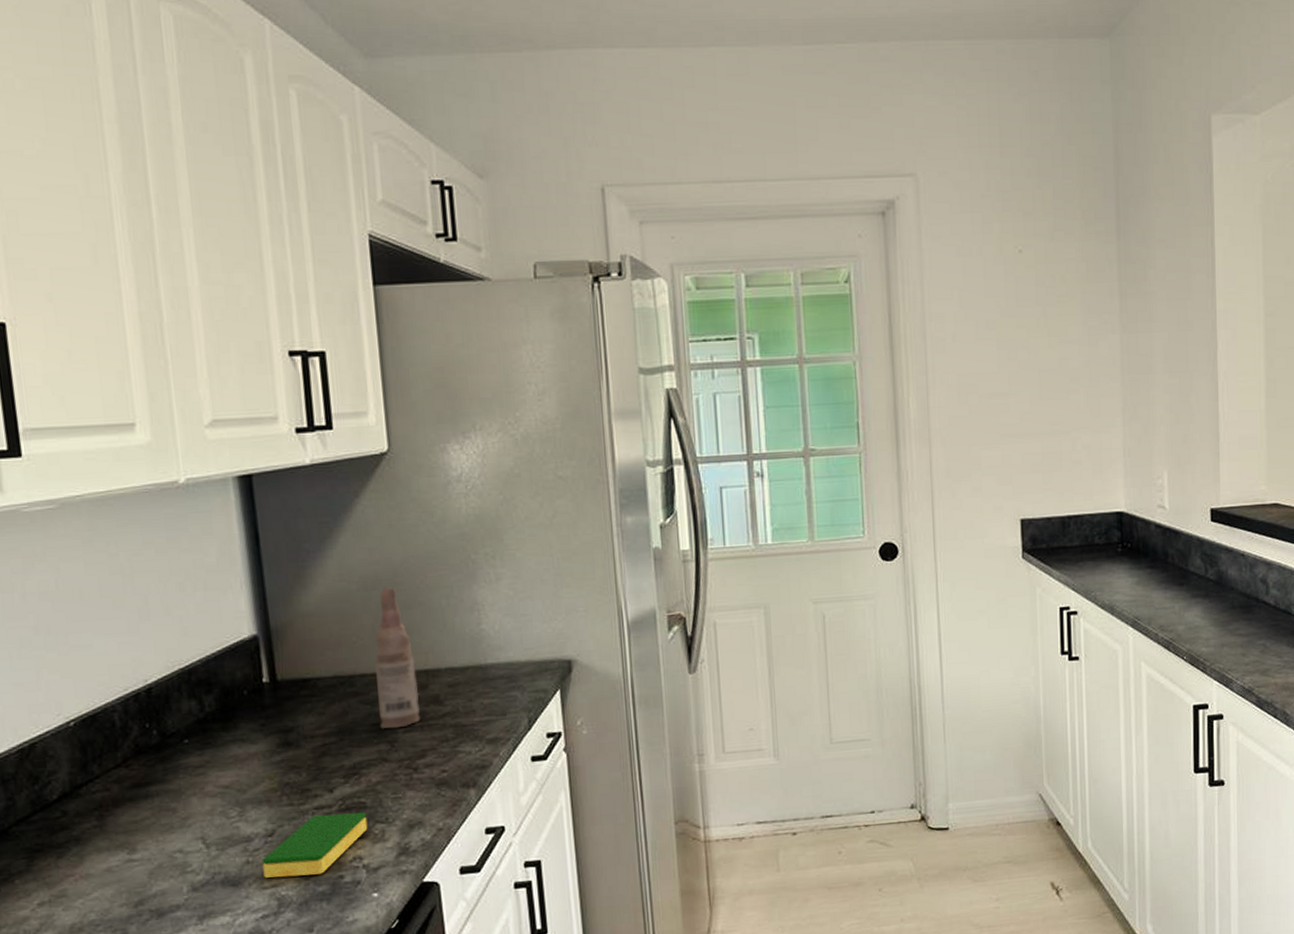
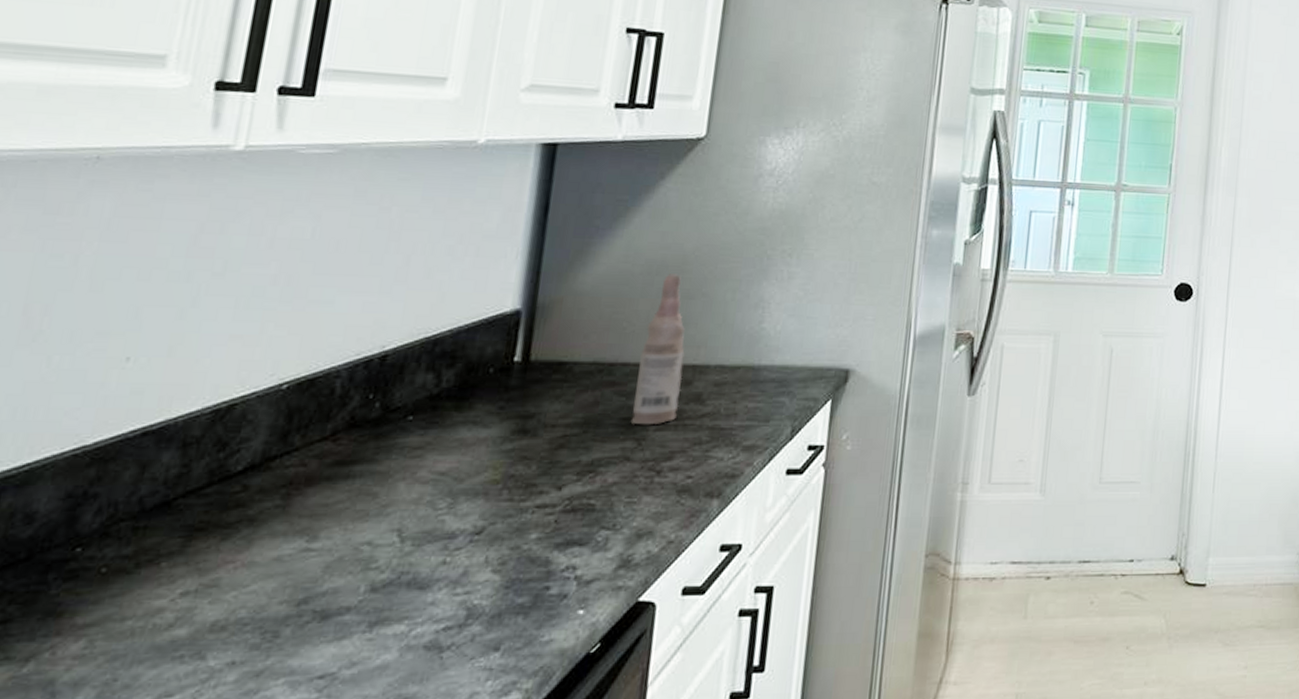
dish sponge: present [262,812,368,878] -> none [458,514,593,584]

